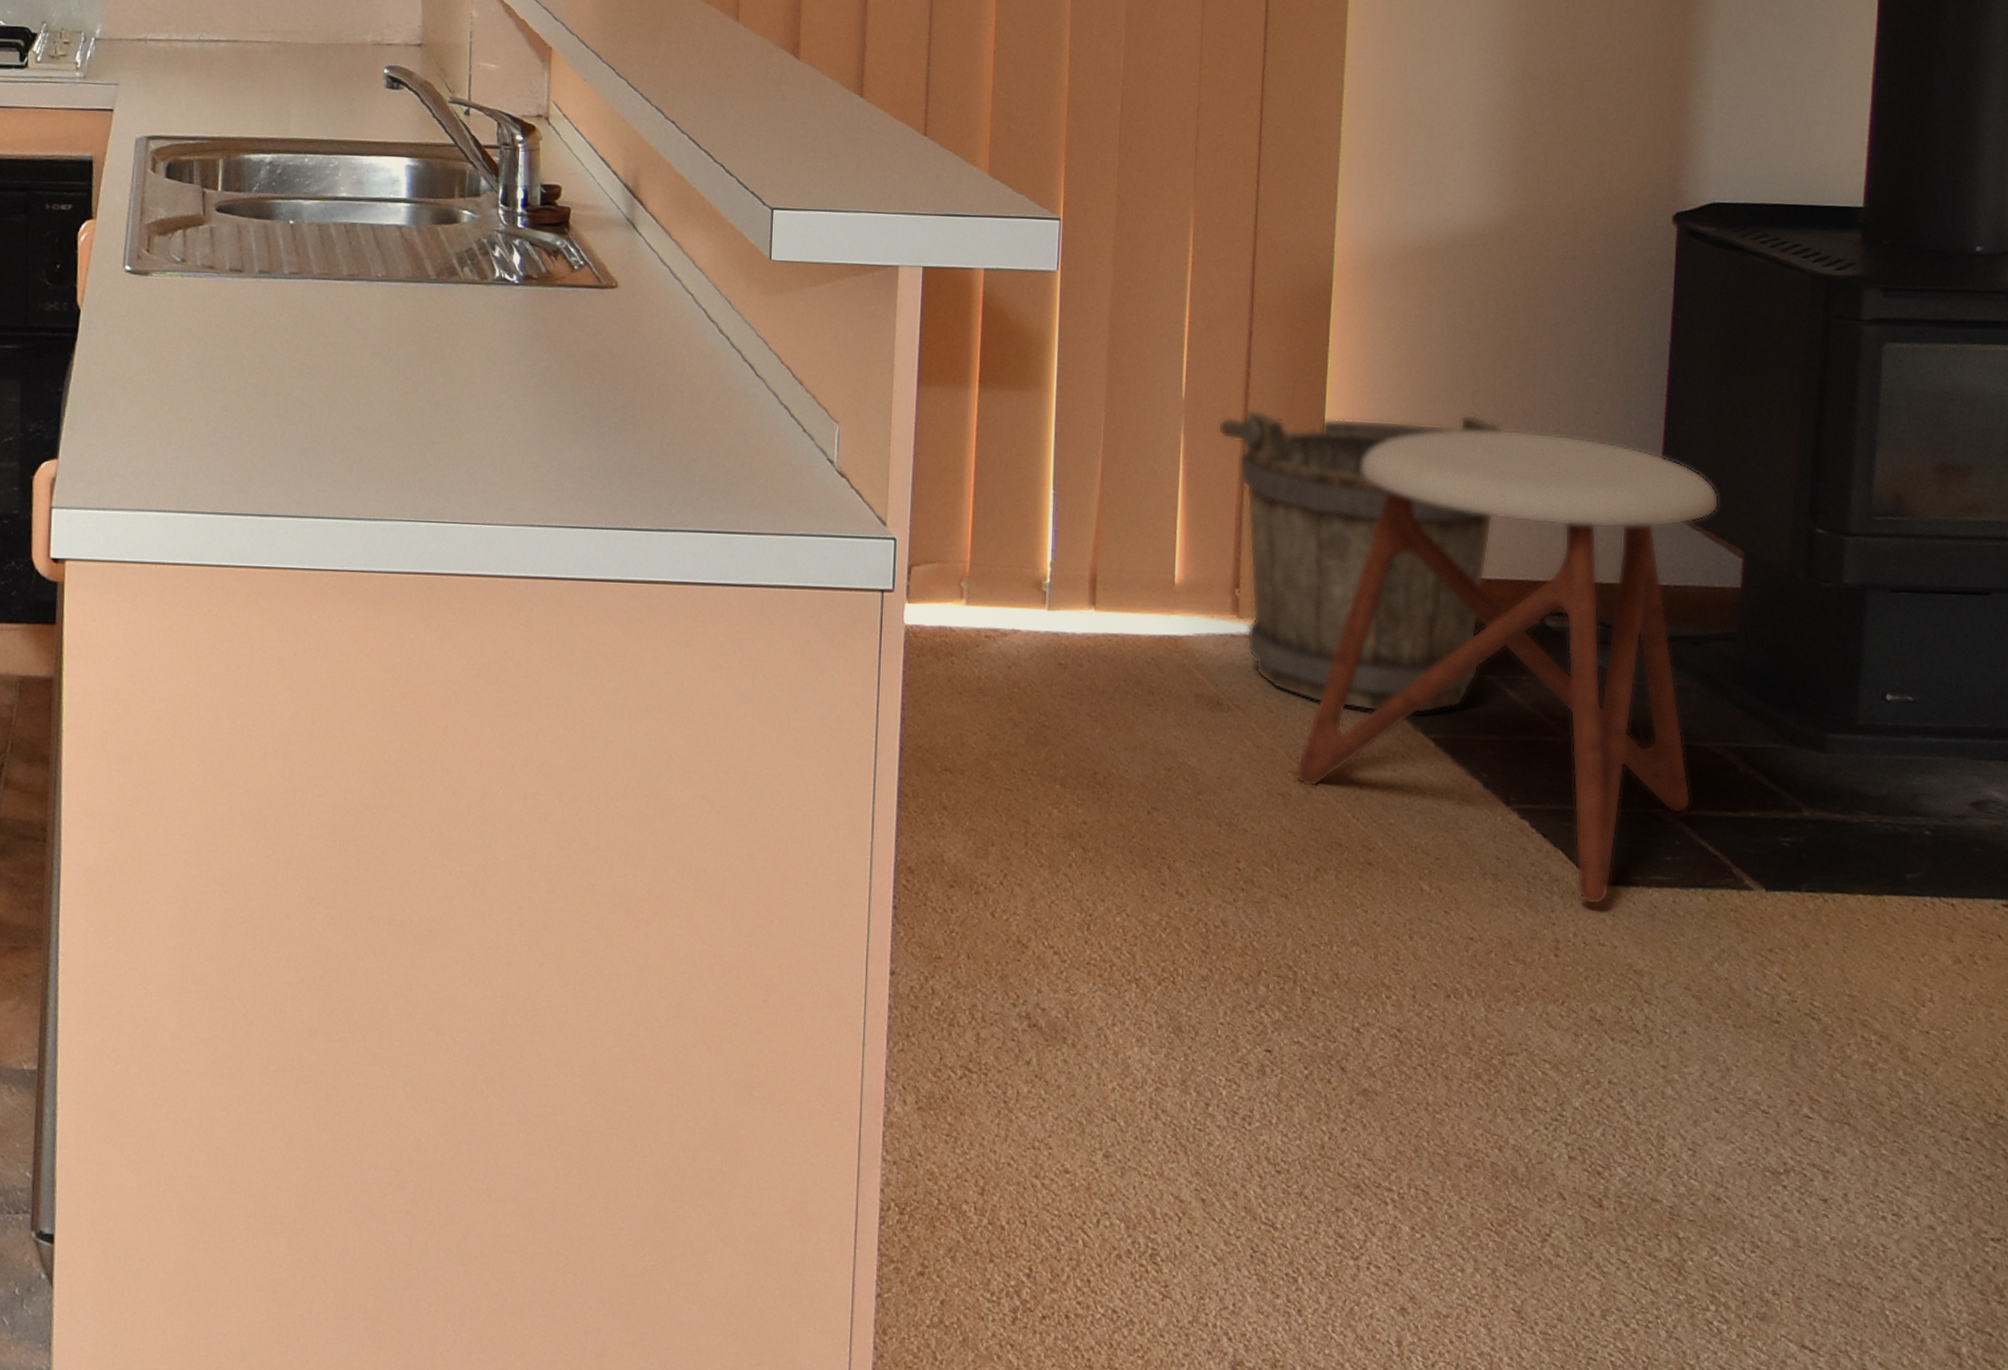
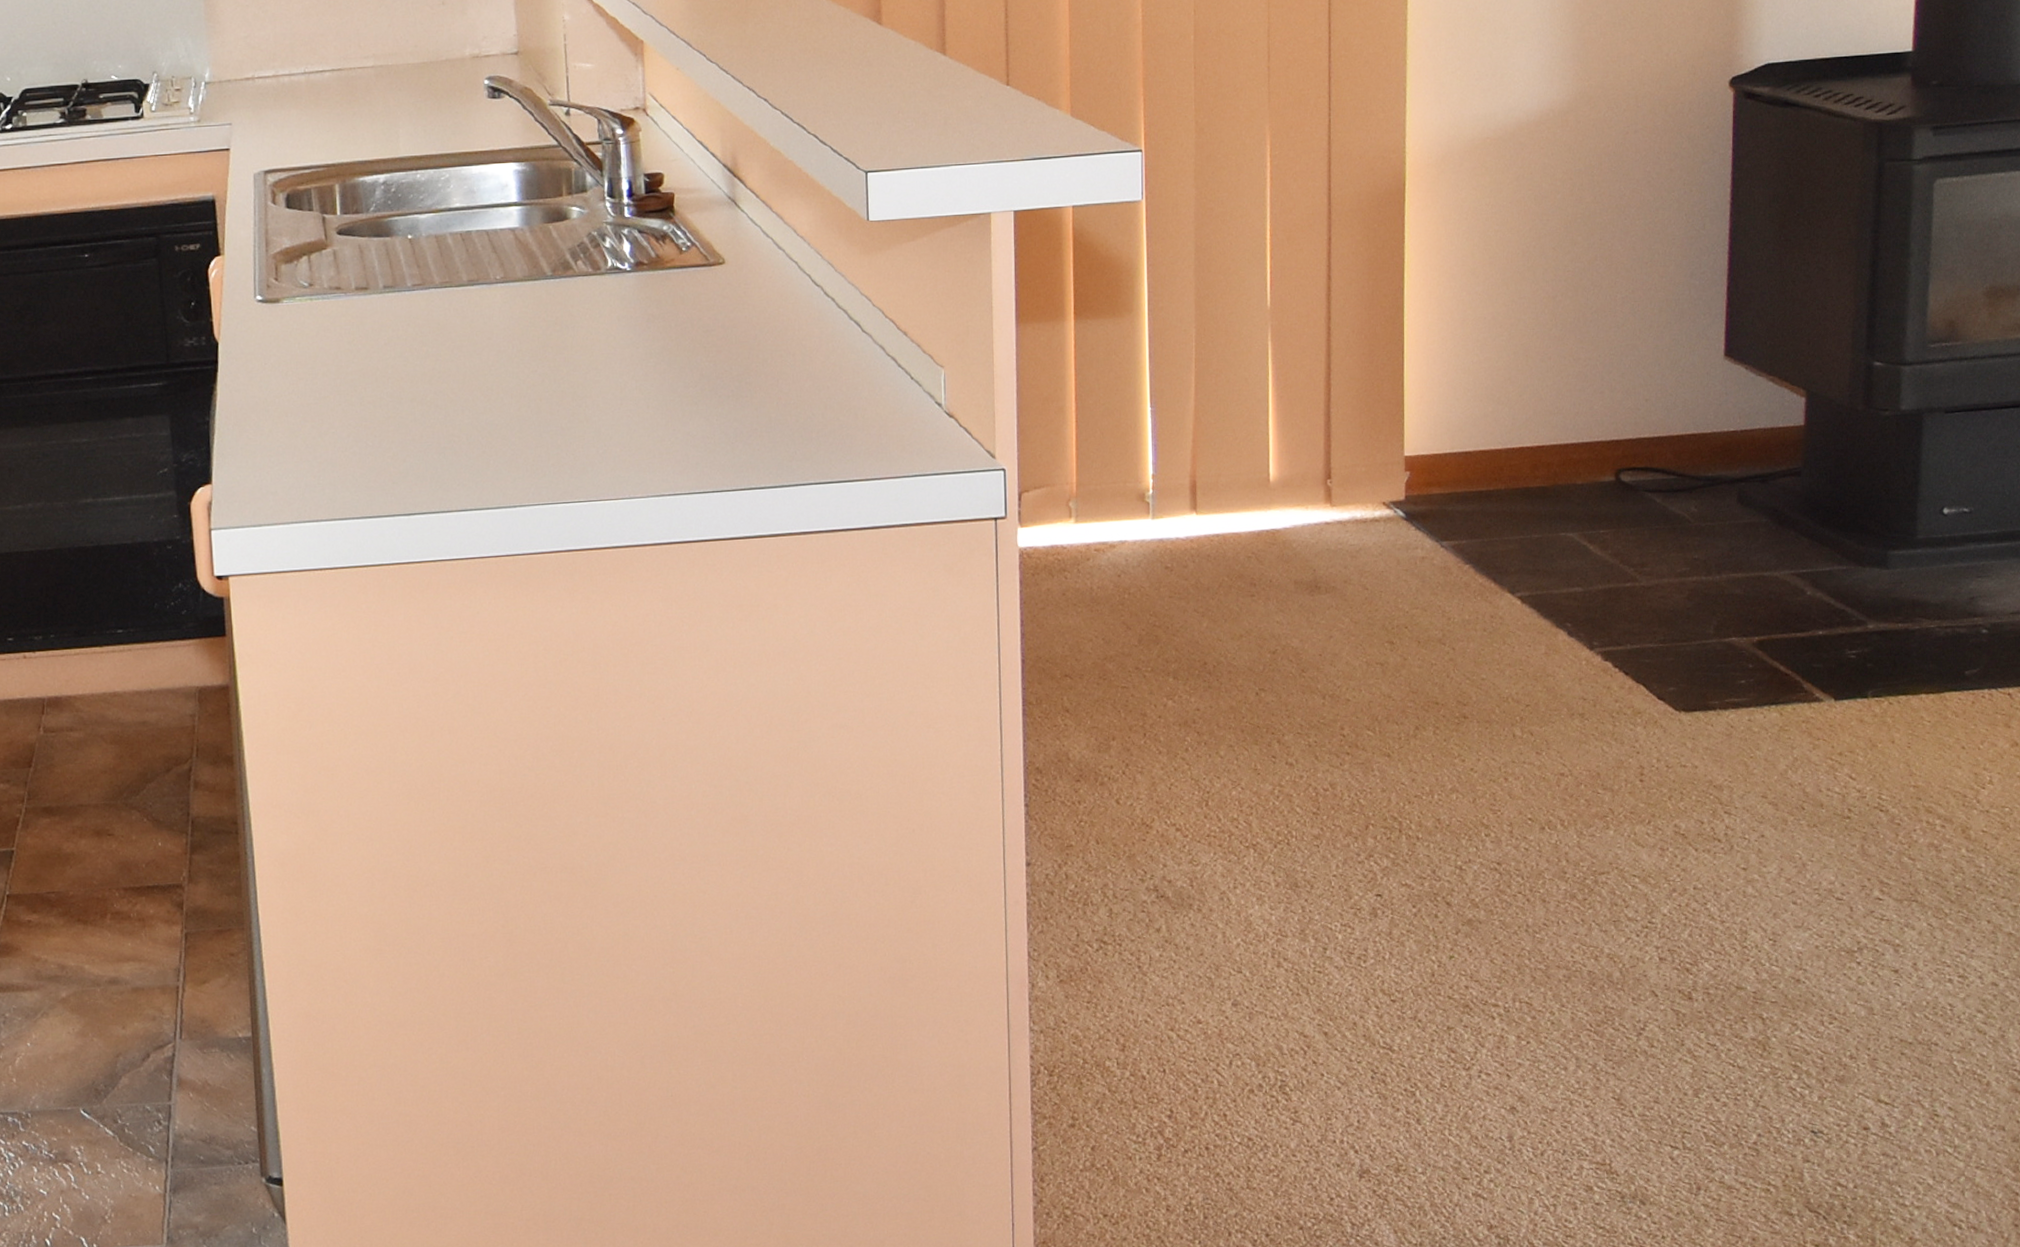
bucket: present [1217,410,1503,714] -> none [1302,291,1574,579]
stool: present [1295,429,1719,906] -> none [1392,301,1781,732]

